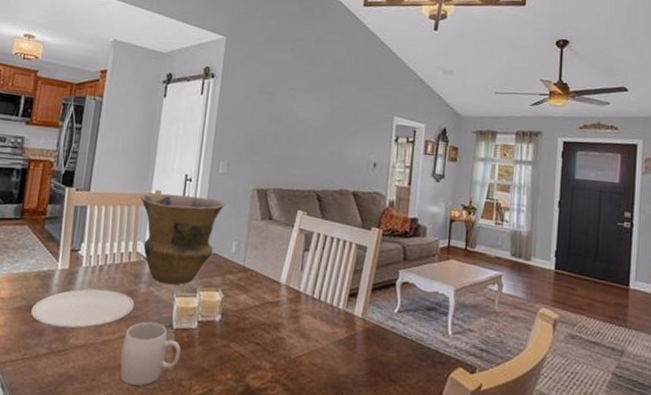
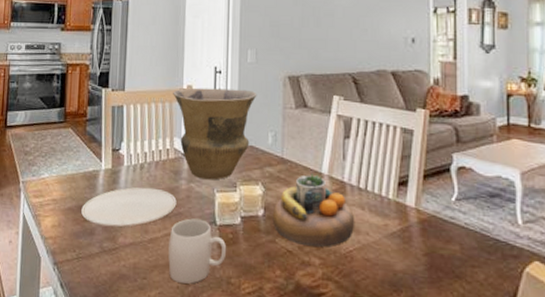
decorative bowl: none [228,283,307,352] -> present [272,174,355,247]

